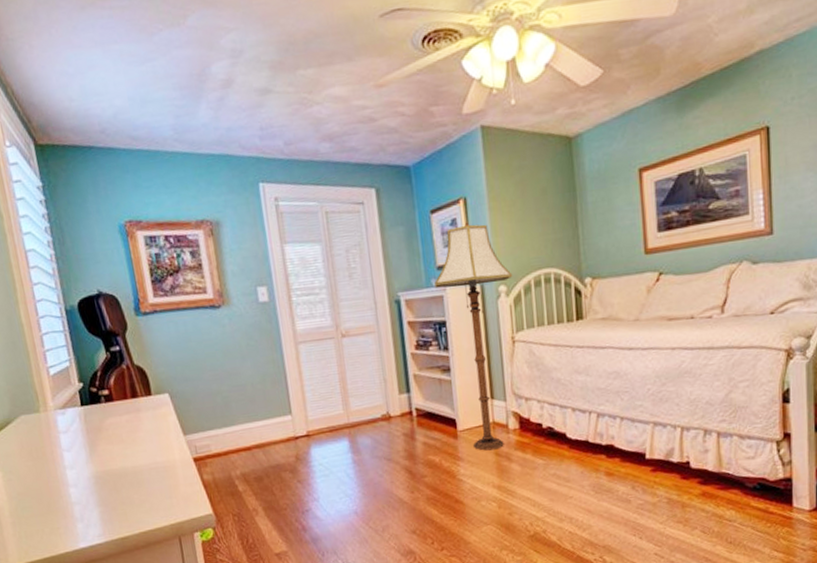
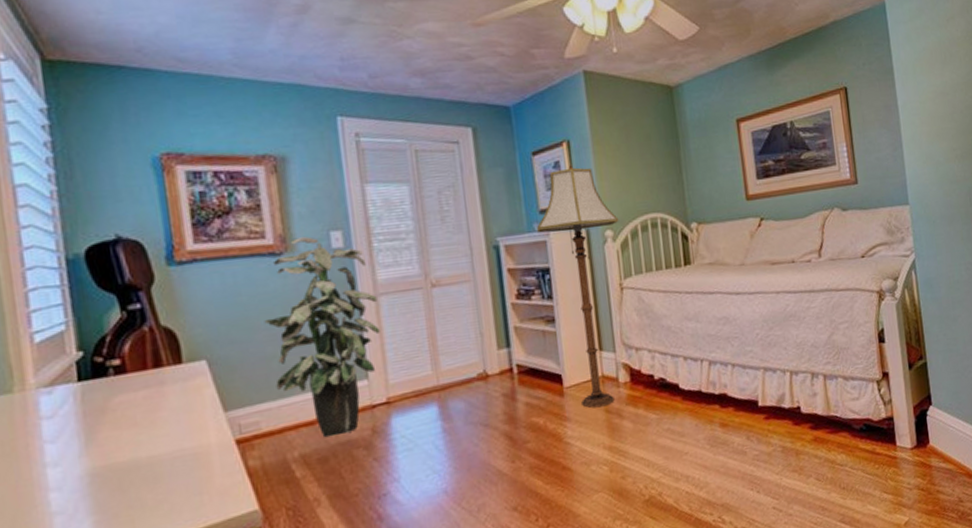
indoor plant: none [209,292,300,461] -> present [264,236,380,438]

